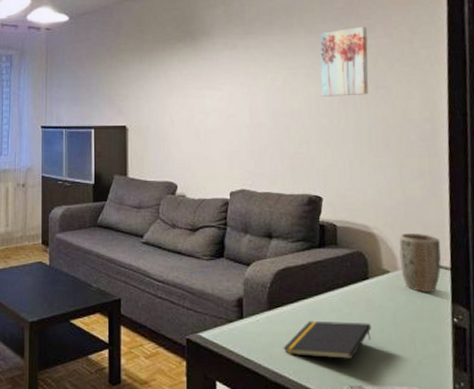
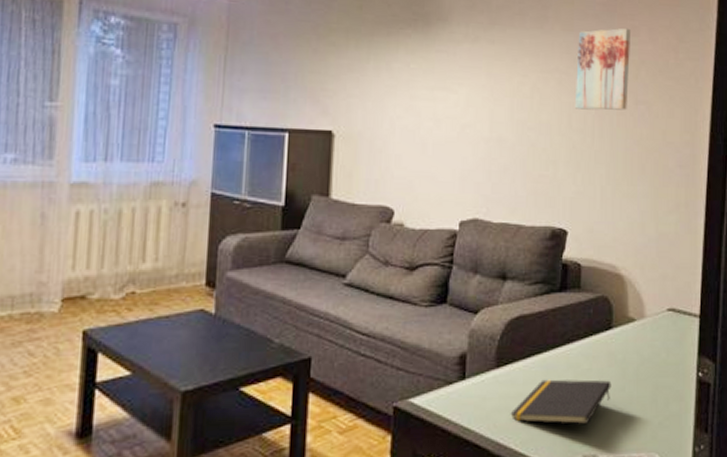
plant pot: present [398,232,441,292] -> none [646,274,691,343]

